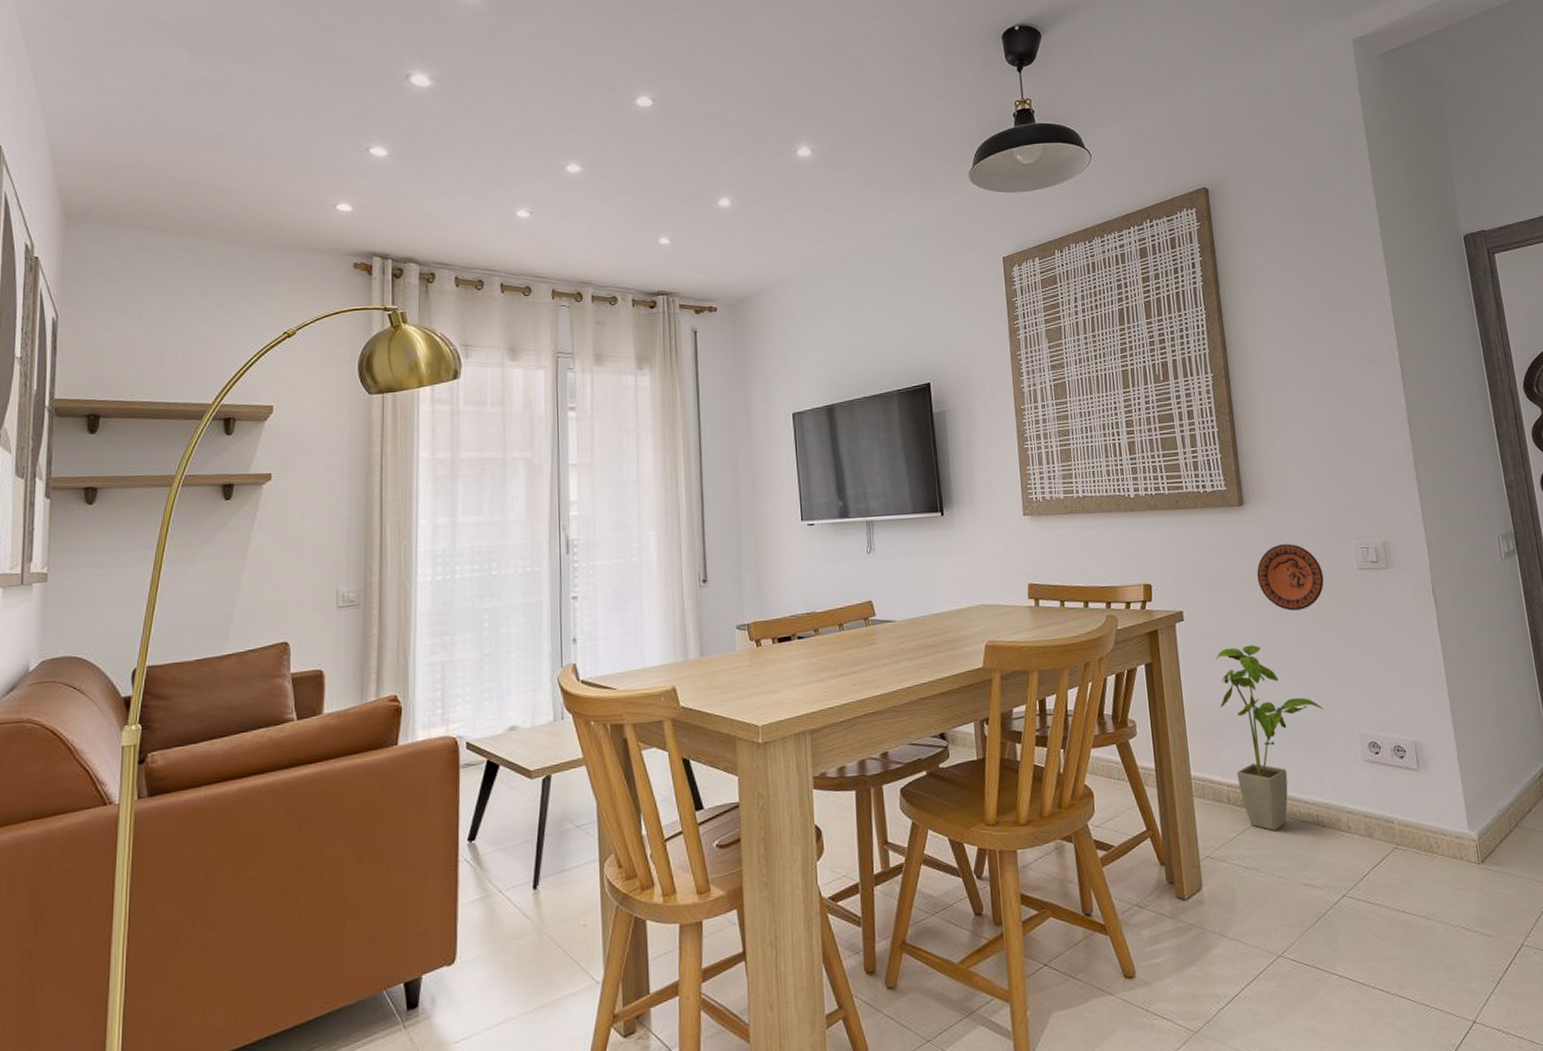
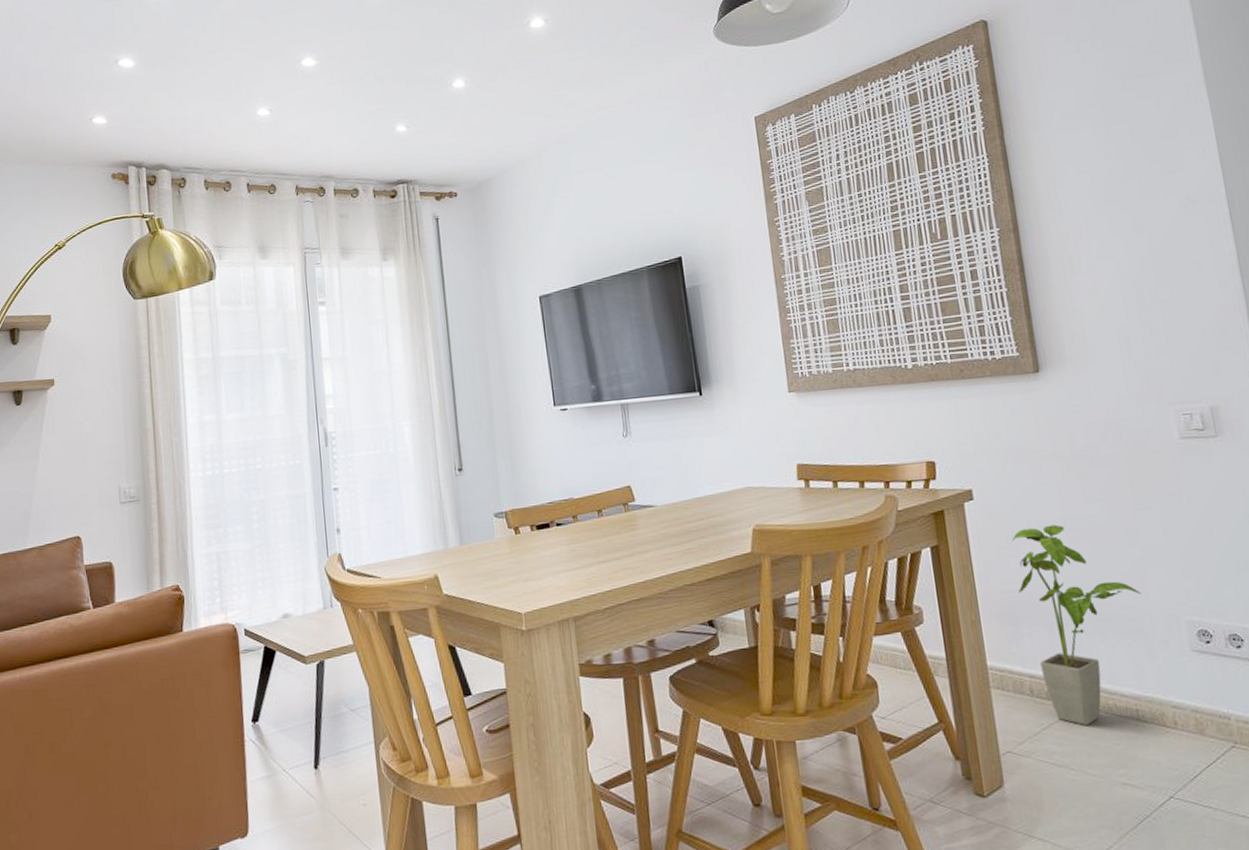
decorative plate: present [1256,544,1324,611] -> none [1057,412,1139,487]

